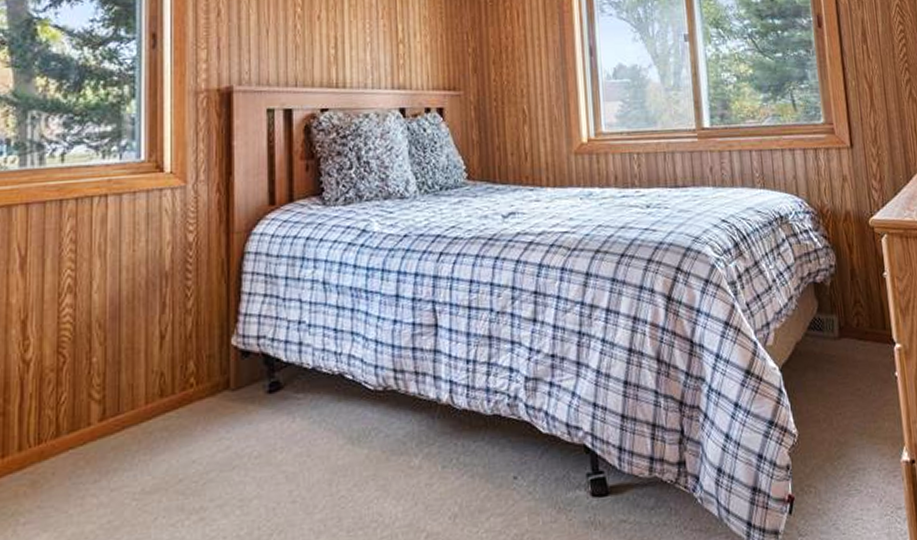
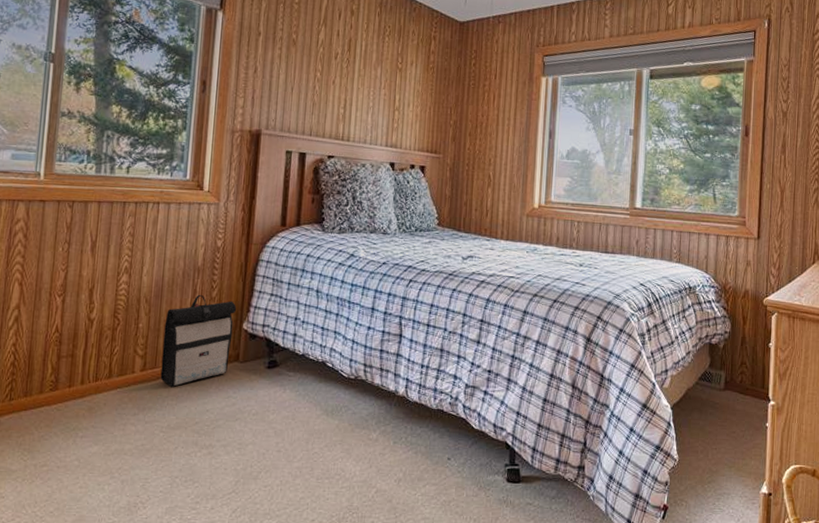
backpack: none [126,307,221,437] -> present [160,294,237,387]

